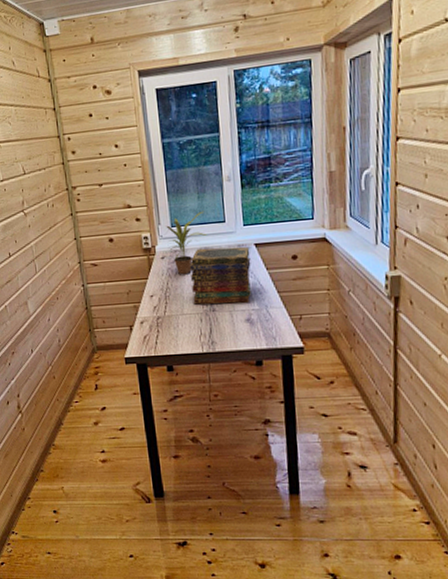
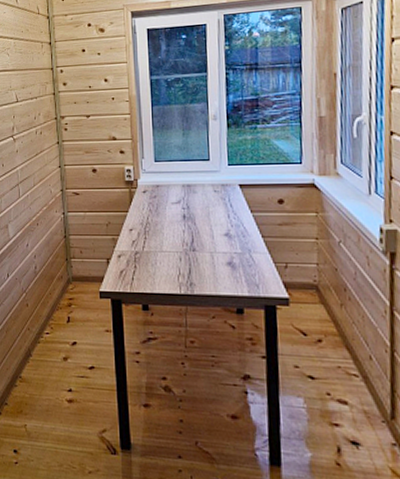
potted plant: present [166,210,207,275] -> none [149,147,190,211]
book stack: present [189,246,251,305] -> none [170,185,235,245]

